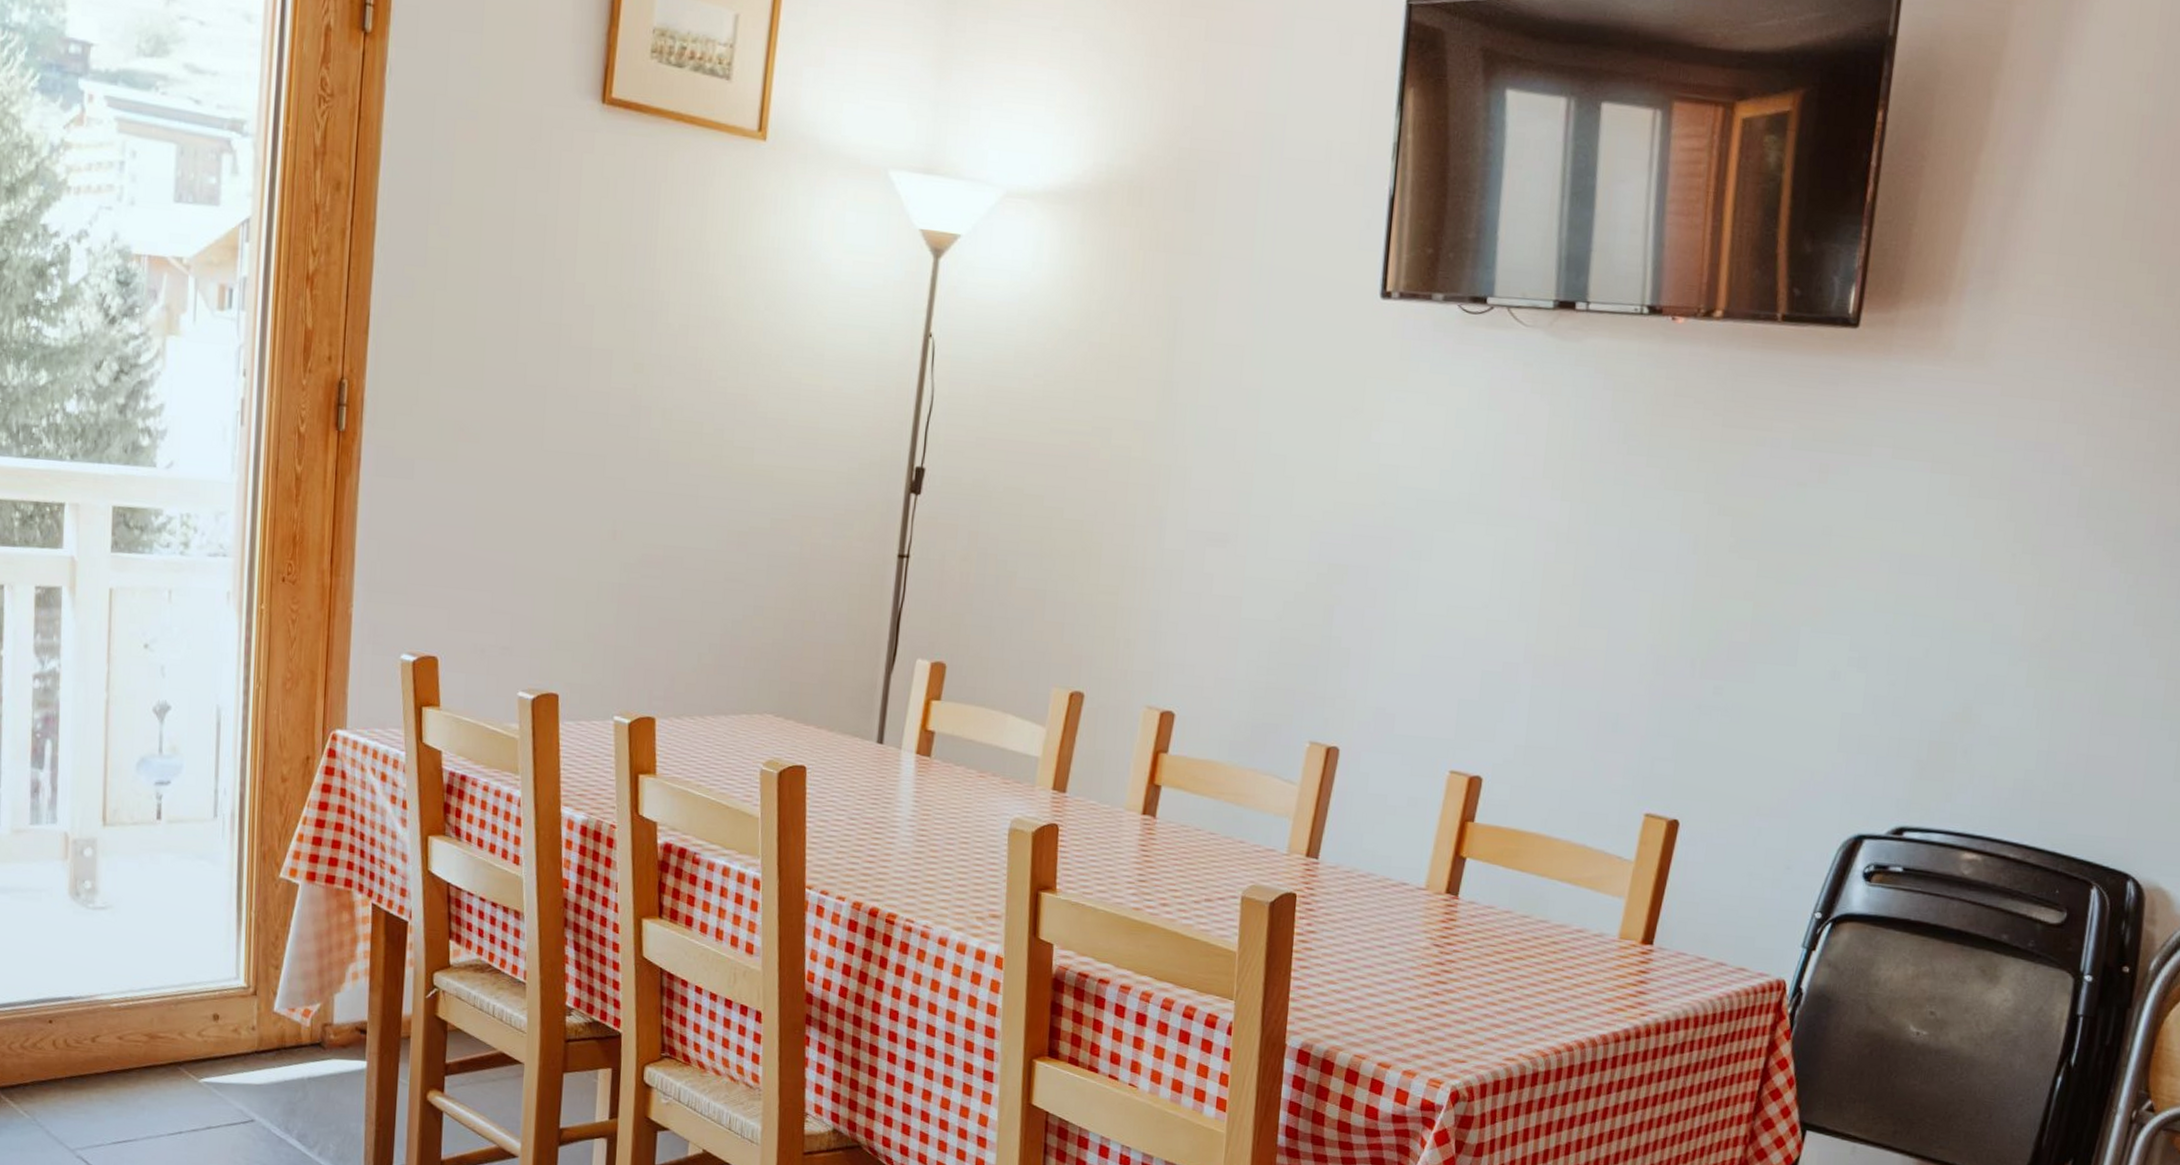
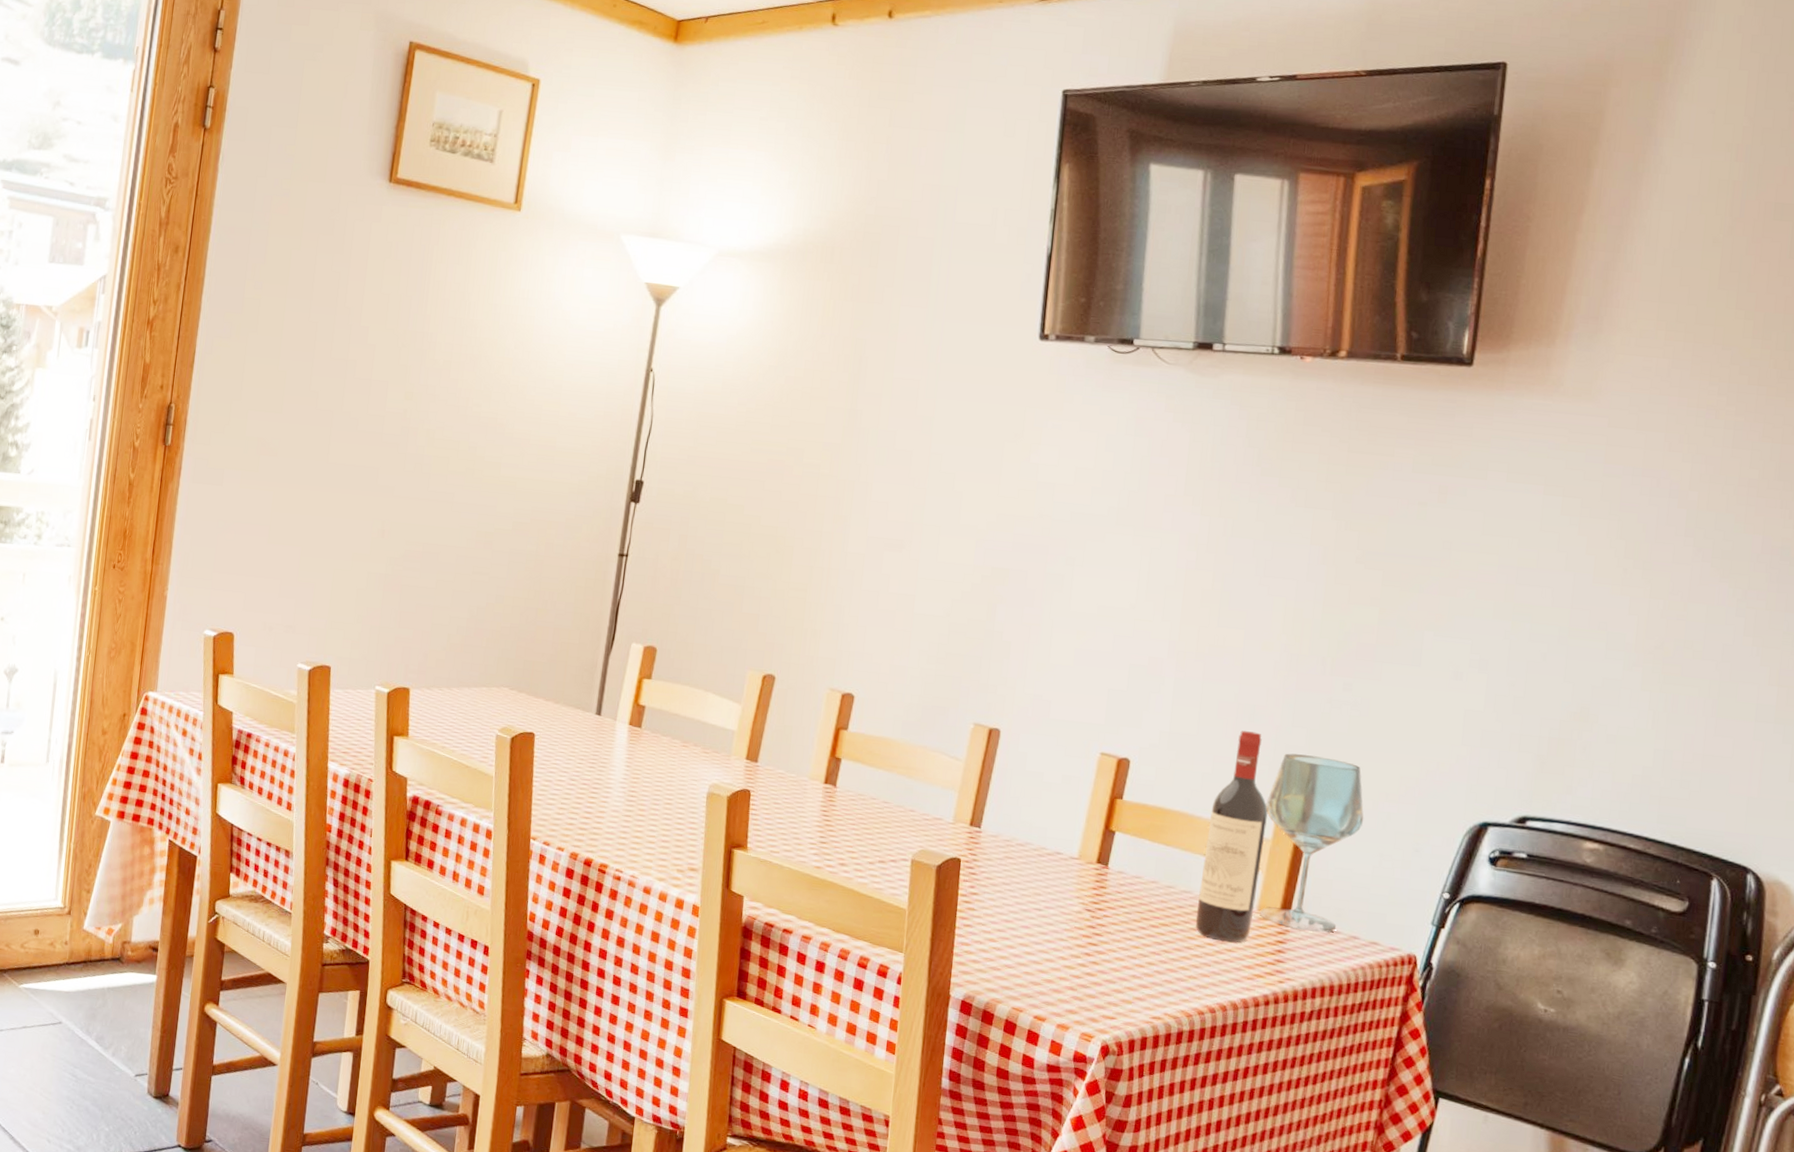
wine bottle: none [1552,742,1631,974] -> present [1195,731,1268,943]
wine glass: none [1621,765,1734,960] -> present [1260,753,1364,933]

